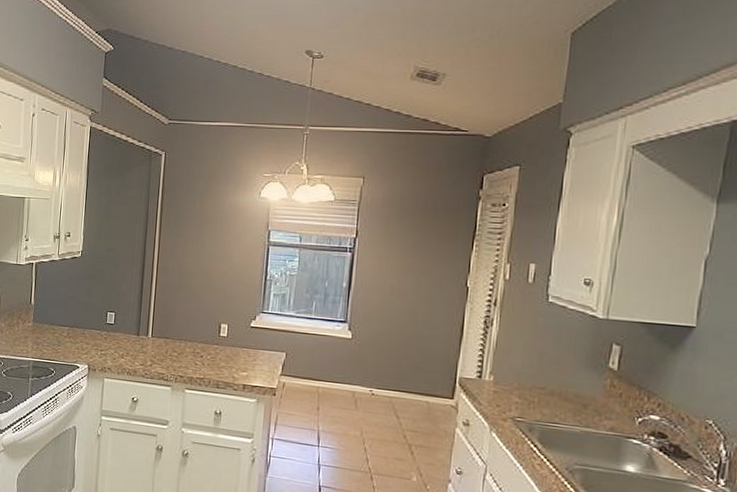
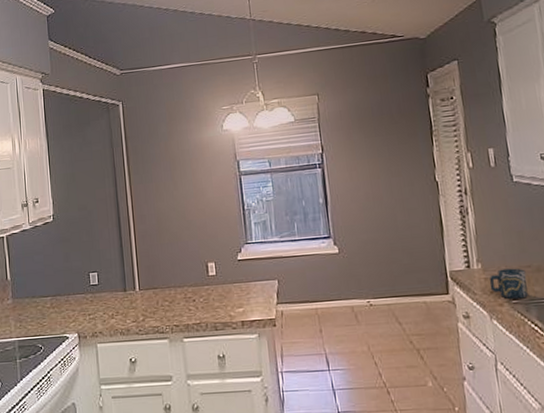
cup: none [497,385,538,419] -> present [489,268,528,299]

